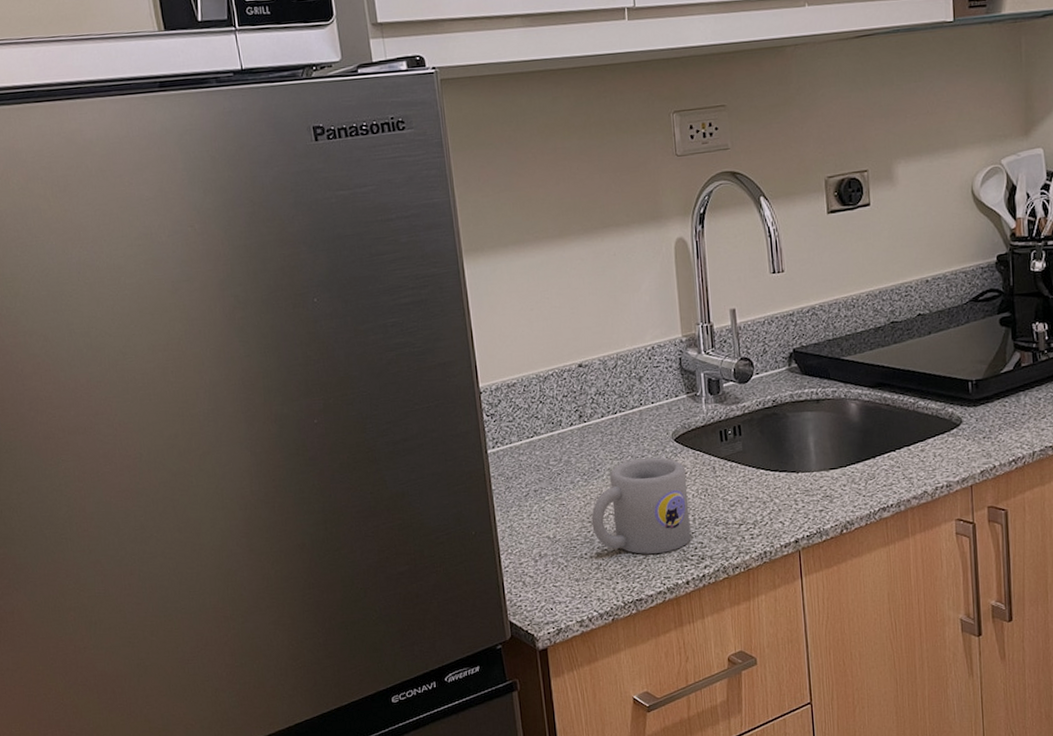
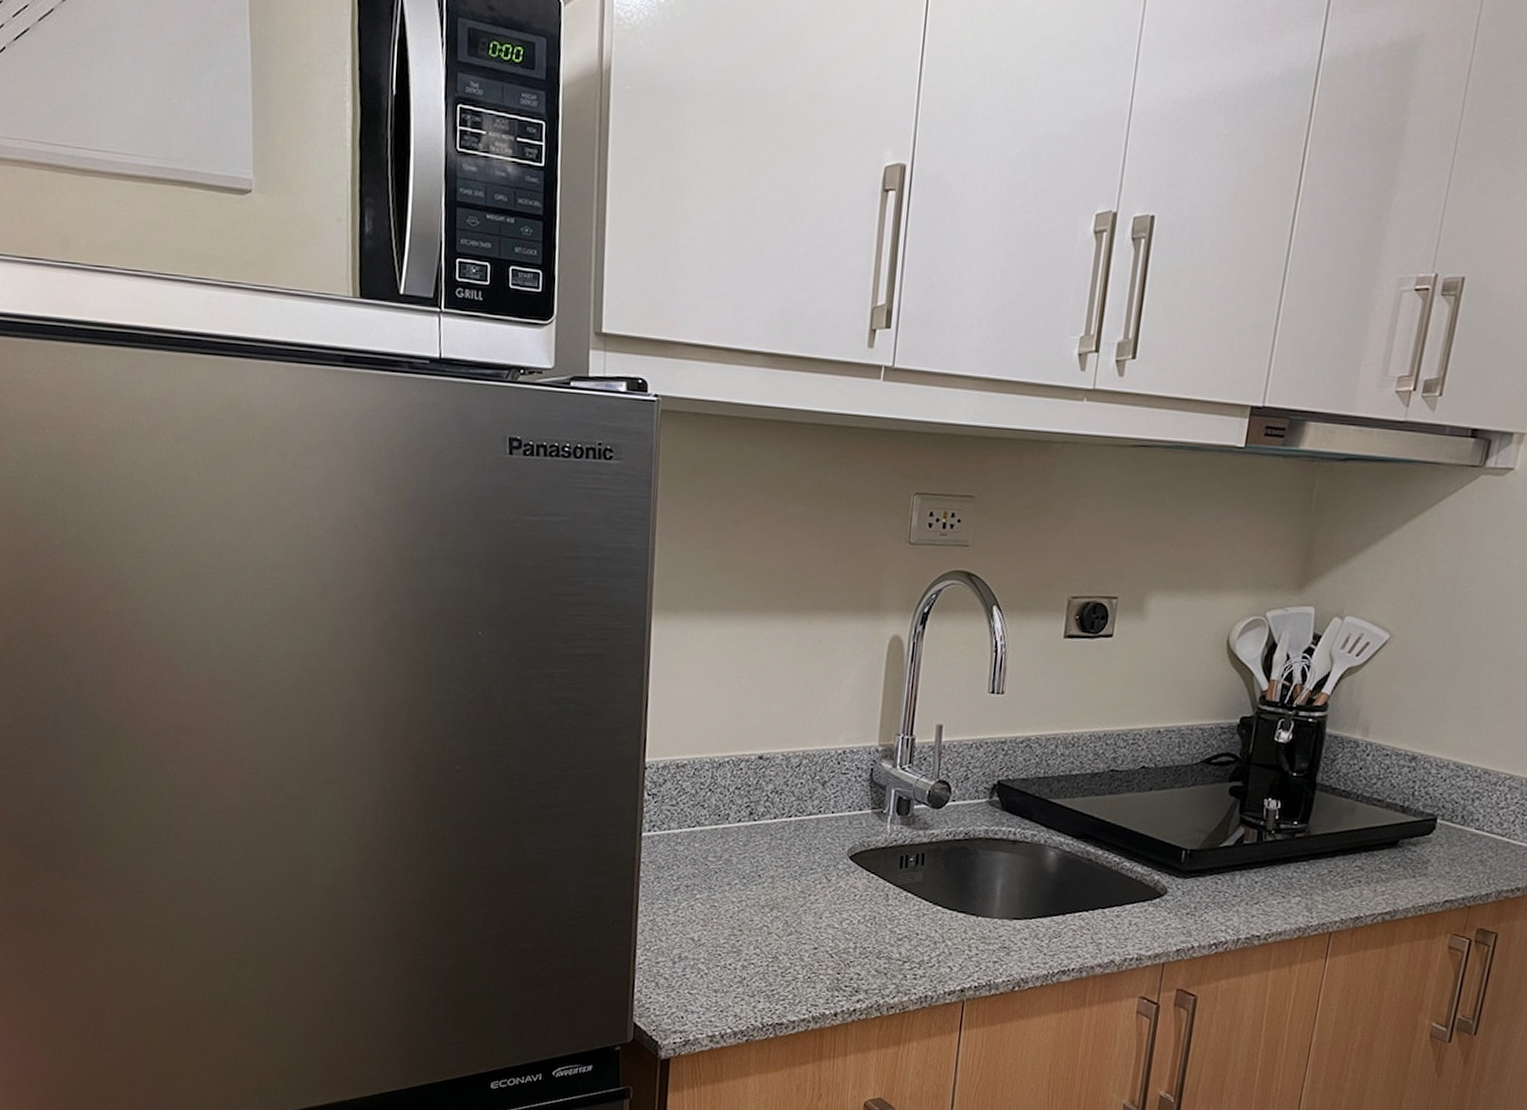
mug: present [591,457,691,554] -> none [742,870,856,978]

